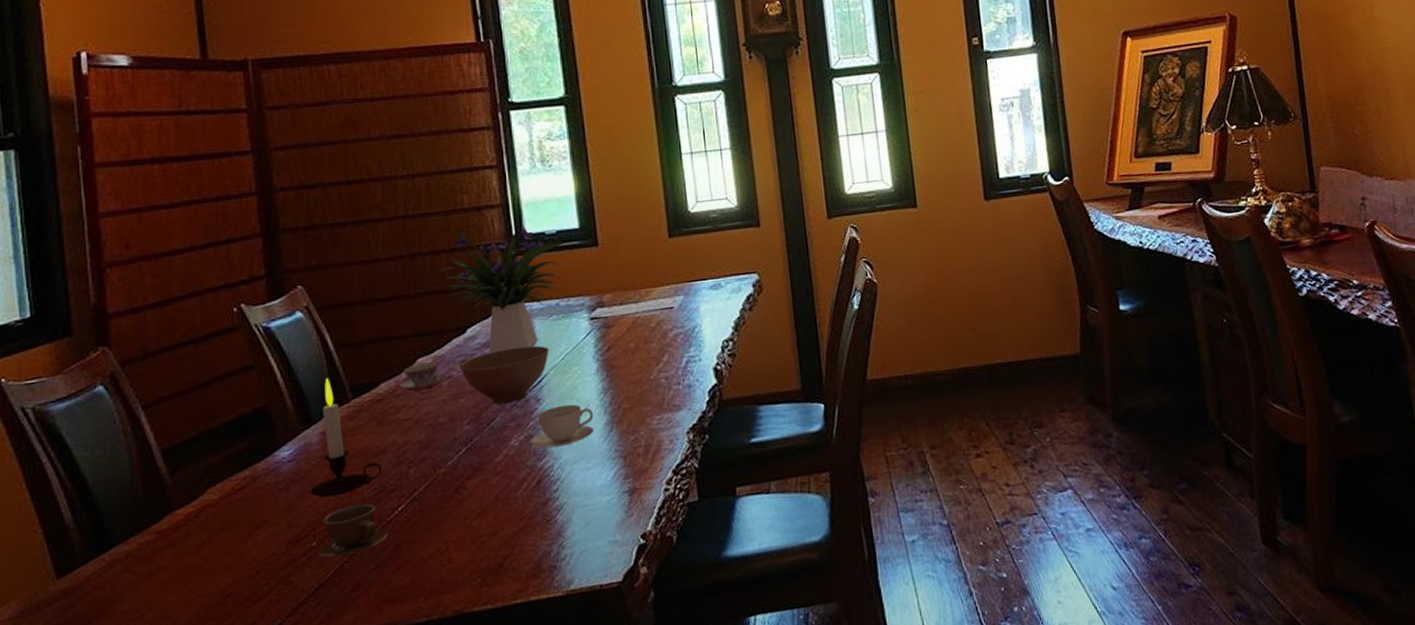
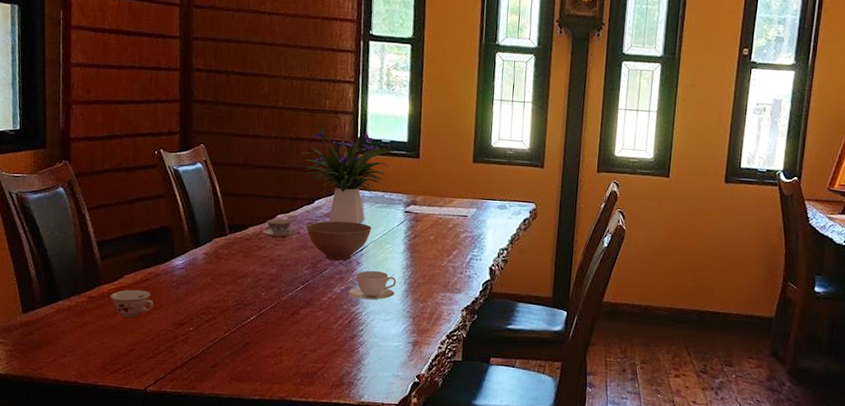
teacup: none [188,504,255,551] -> present [110,289,154,319]
candle: present [309,378,383,498] -> none [192,215,244,300]
teacup: present [317,503,389,558] -> none [192,308,242,342]

